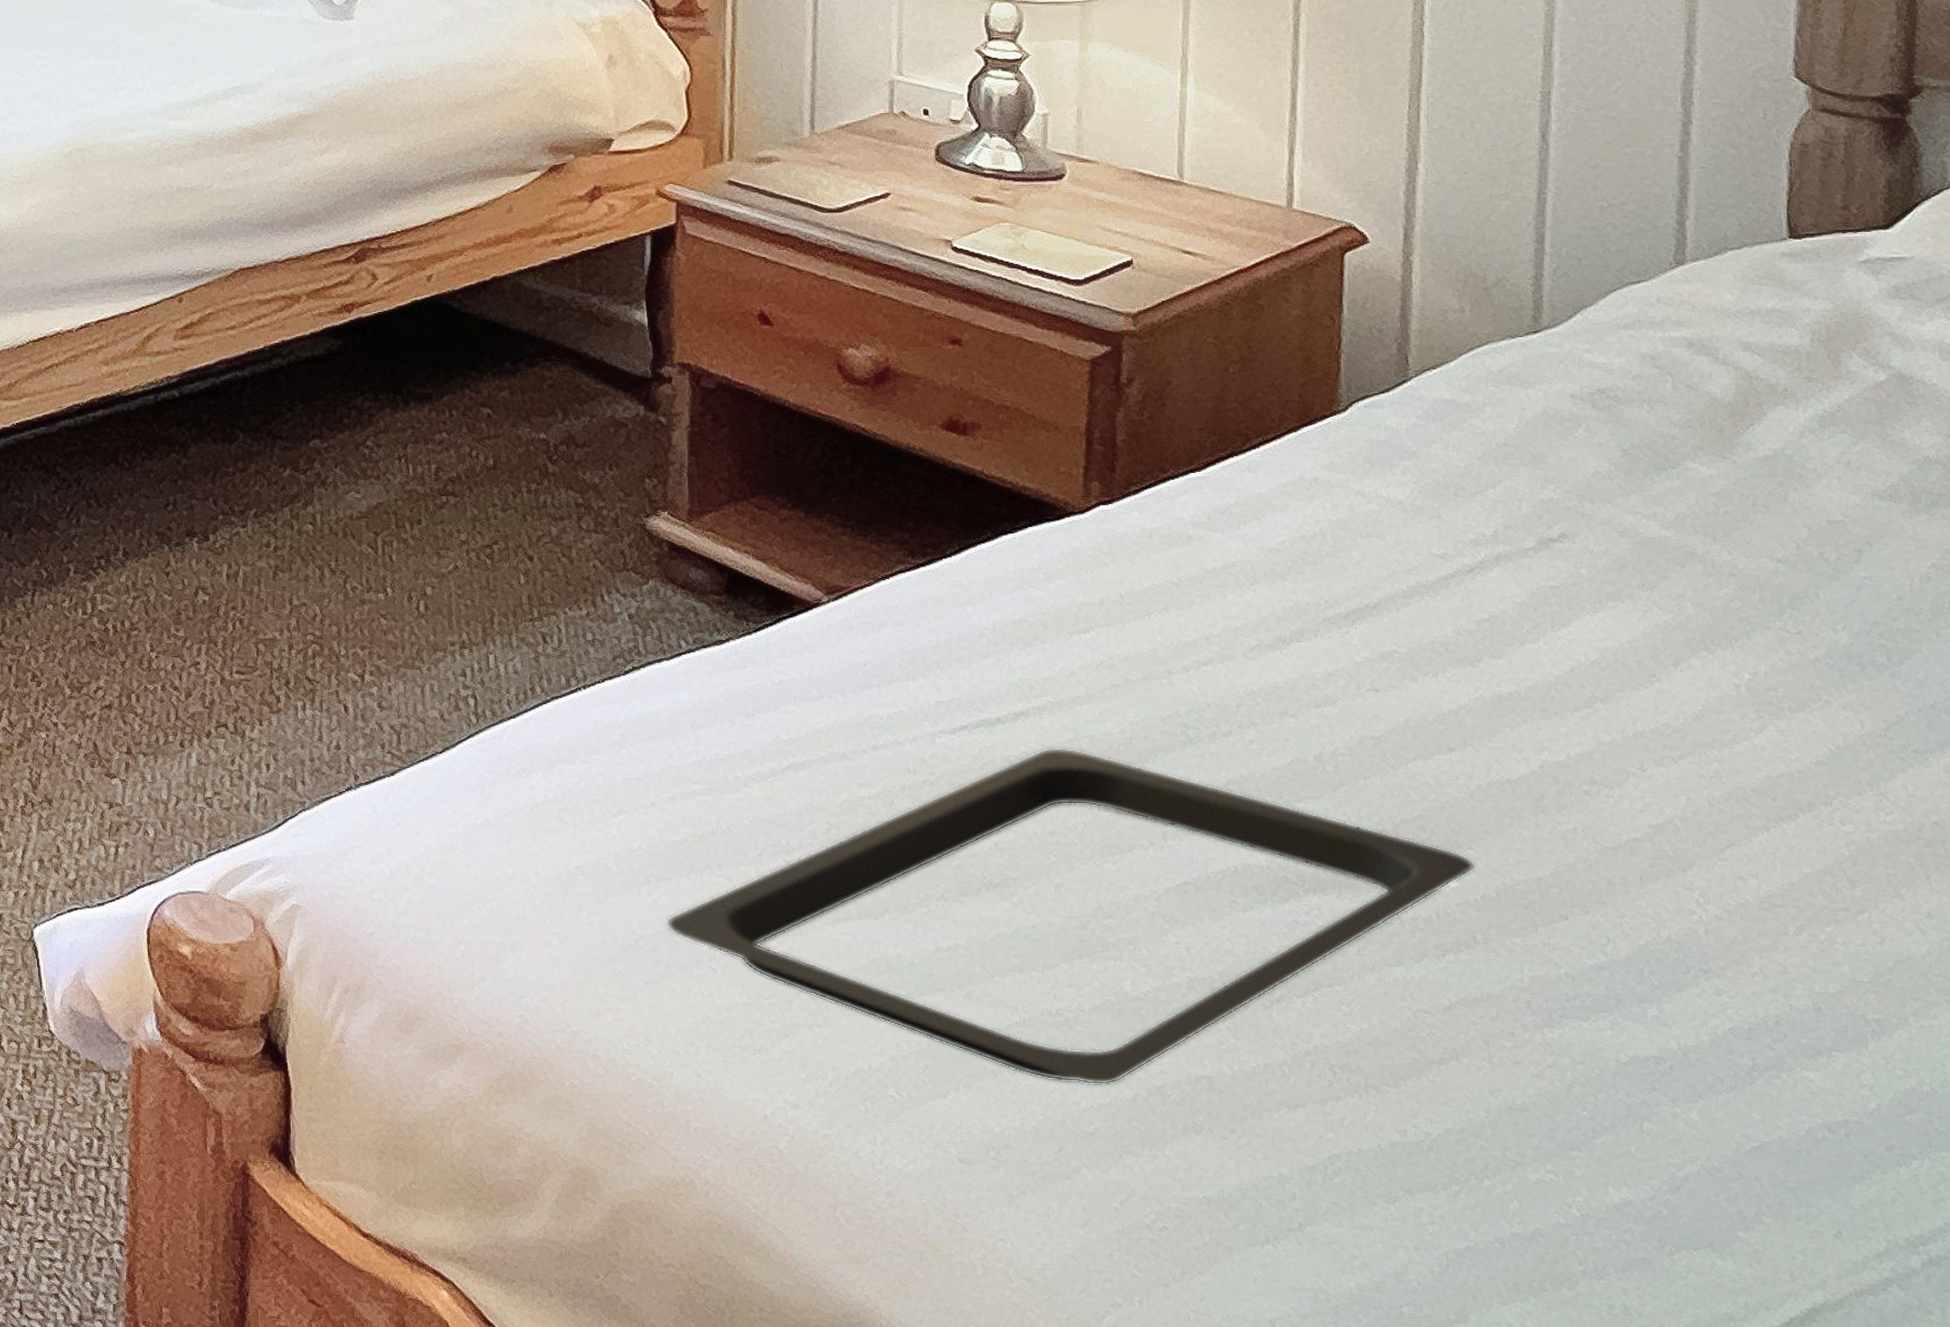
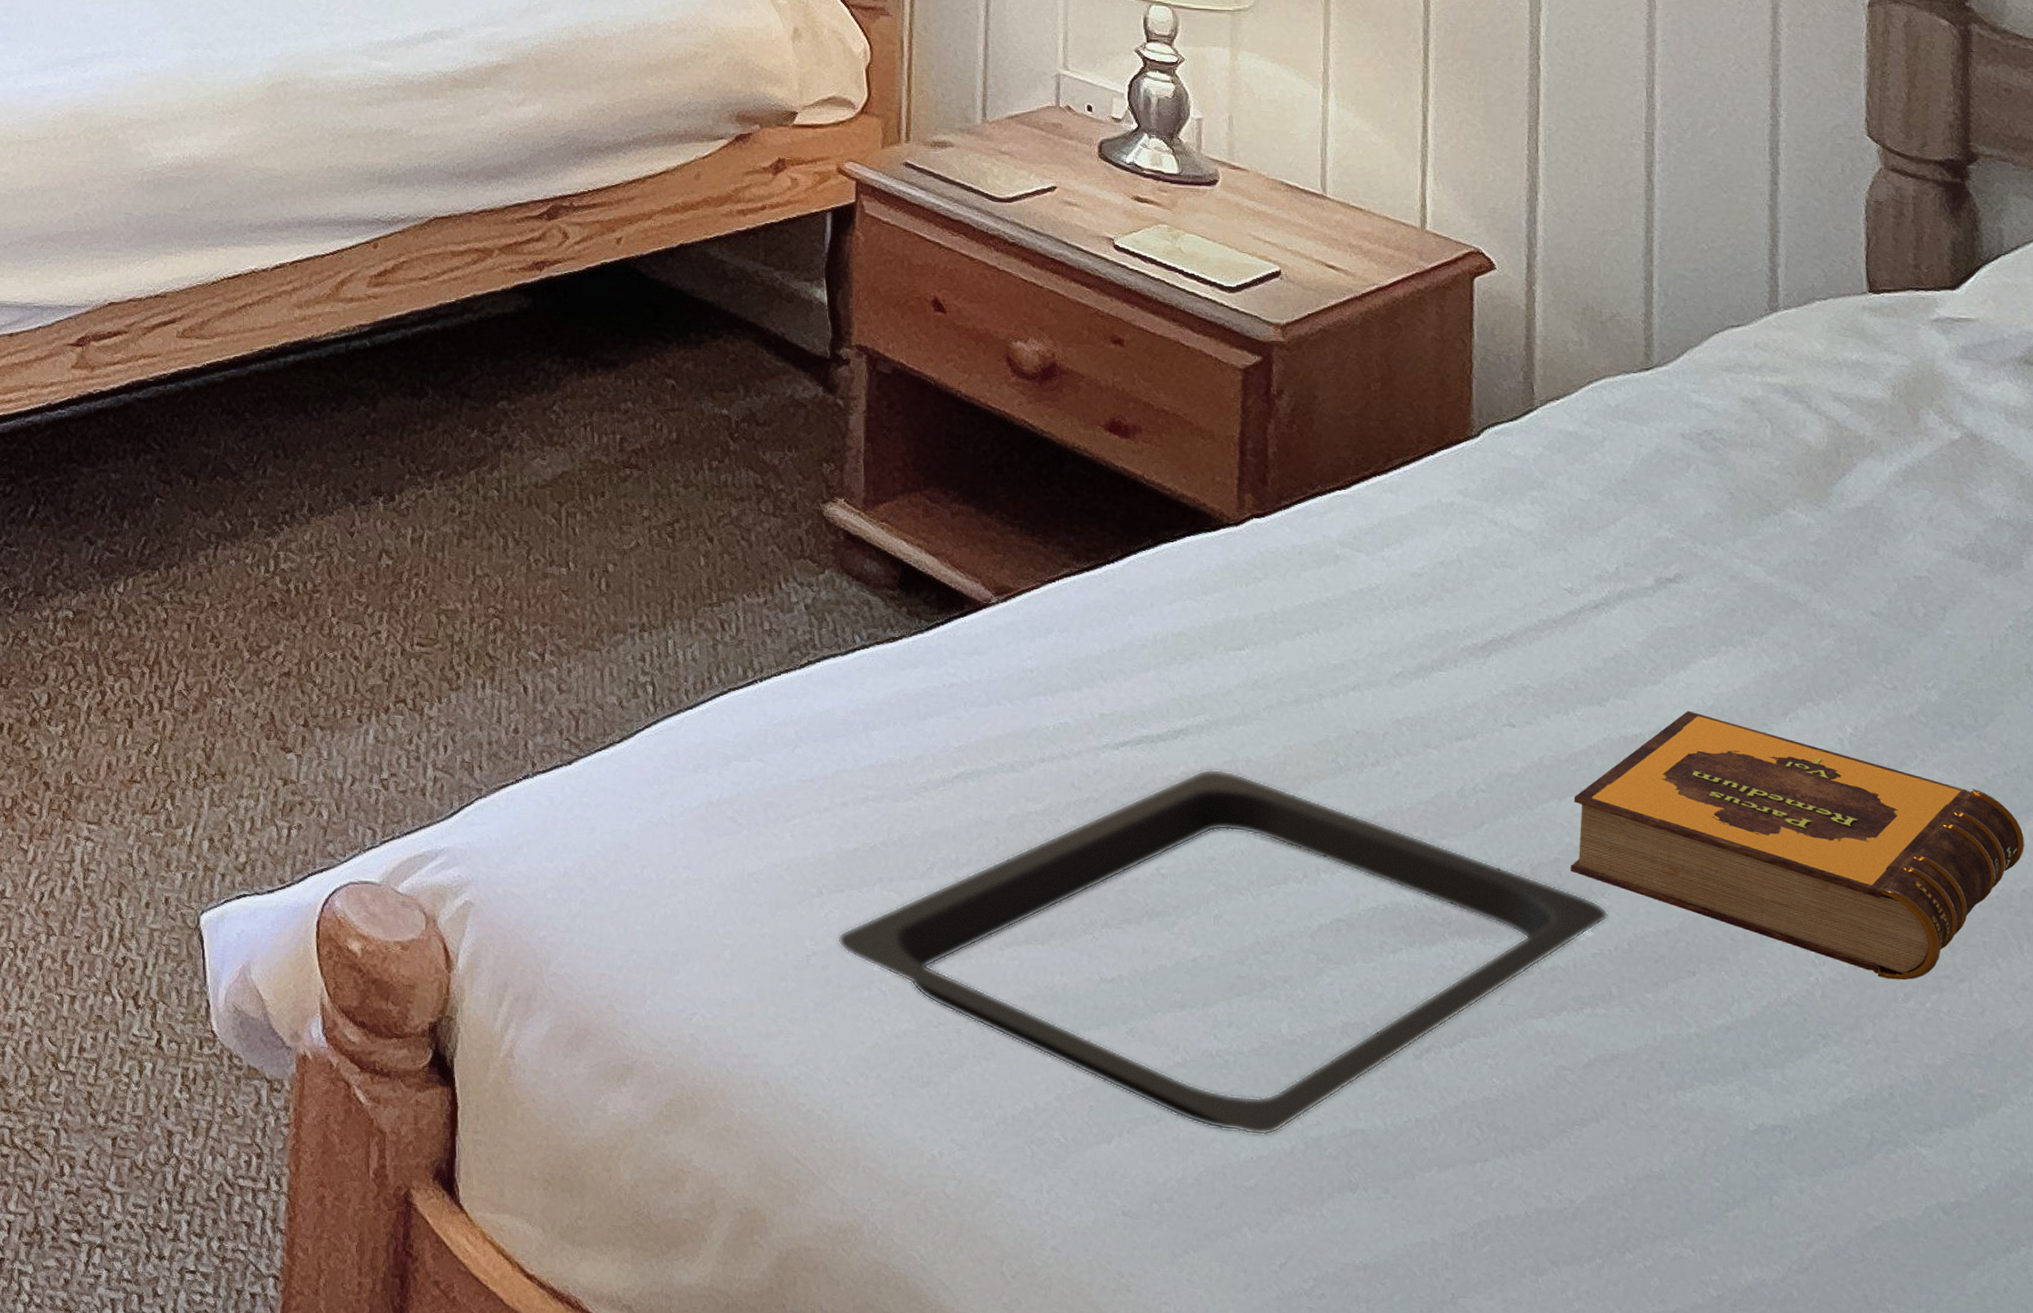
hardback book: none [1435,666,1938,915] -> present [1570,710,2024,980]

